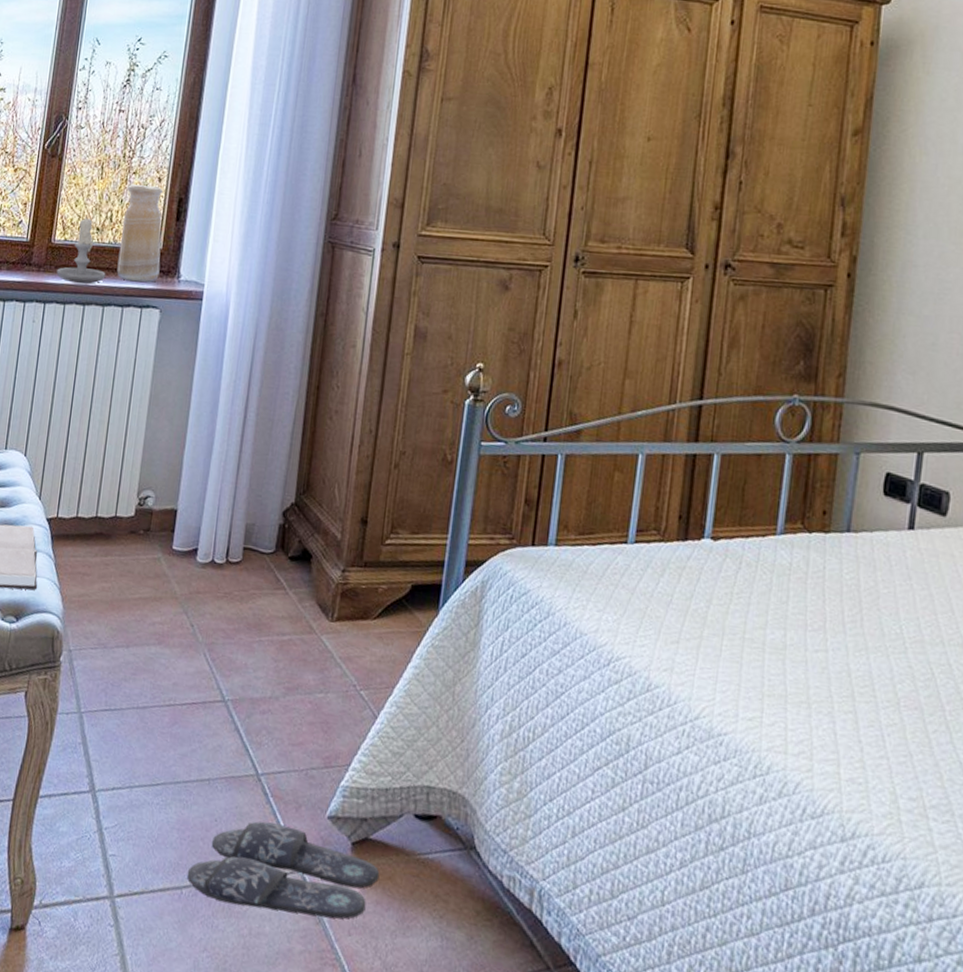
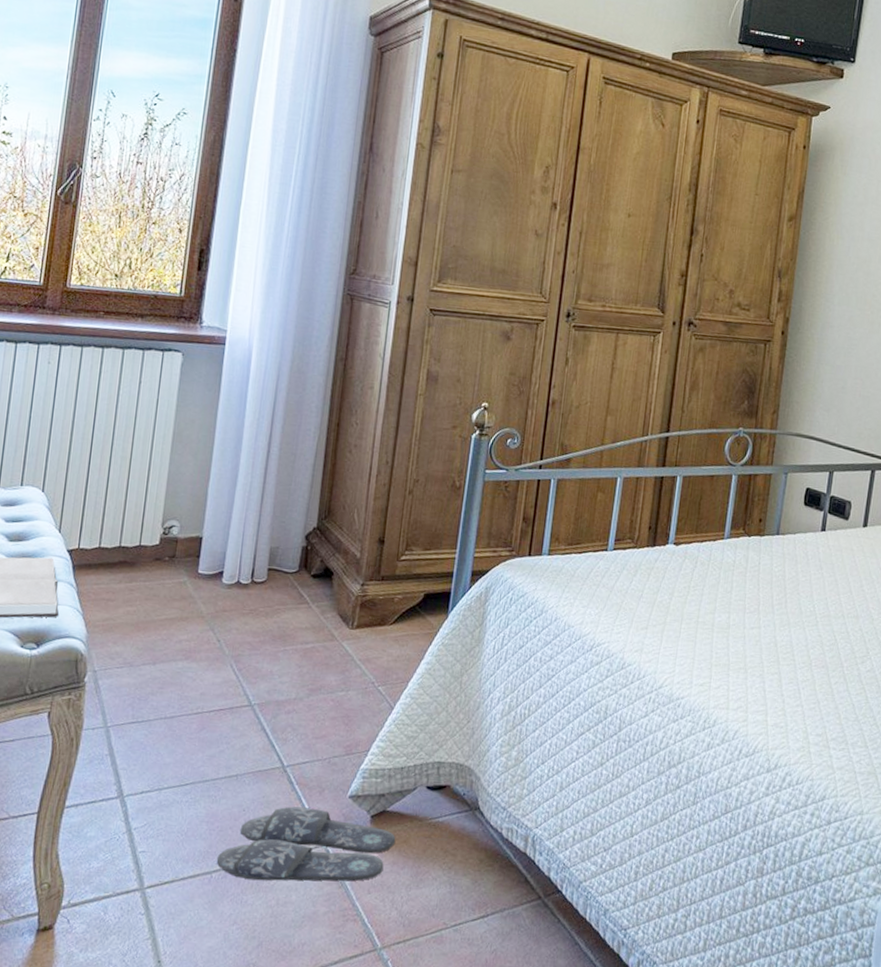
candle: present [56,216,106,285] -> none [73,262,126,328]
vase: present [116,184,163,283] -> none [137,233,183,328]

